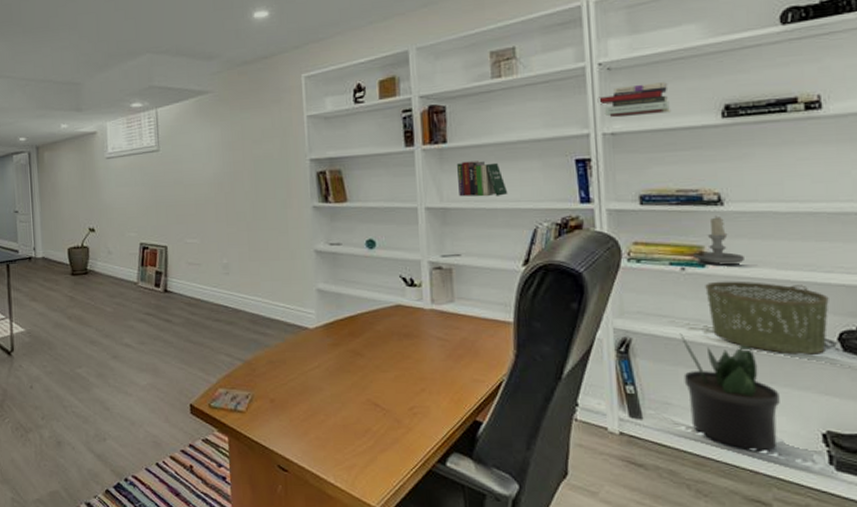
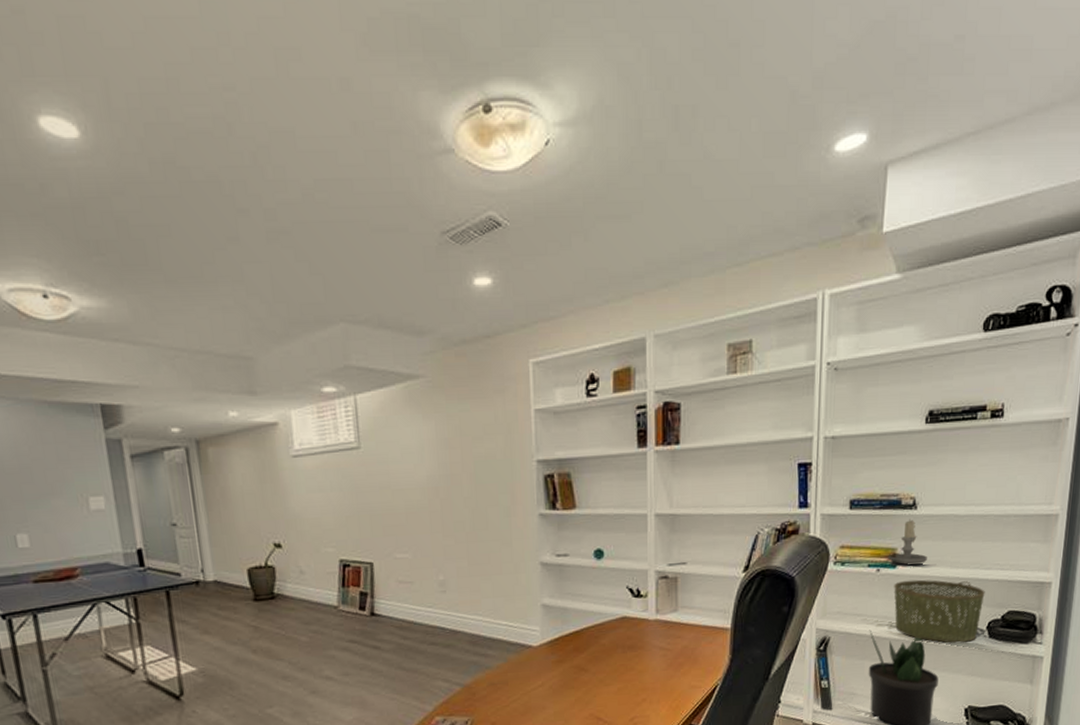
books: present [457,160,508,197] -> none [688,464,735,503]
books: present [597,82,672,118] -> none [823,385,885,421]

